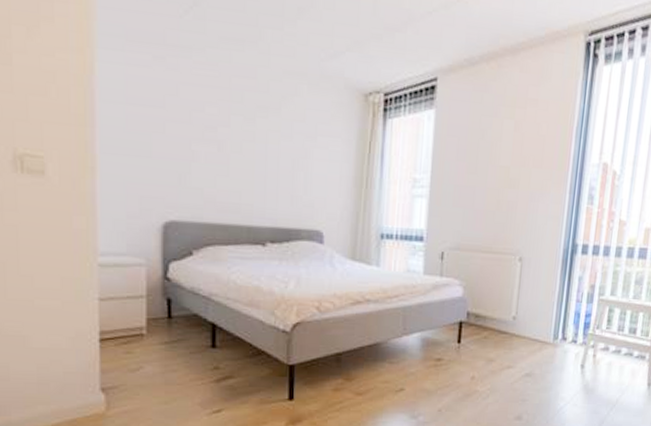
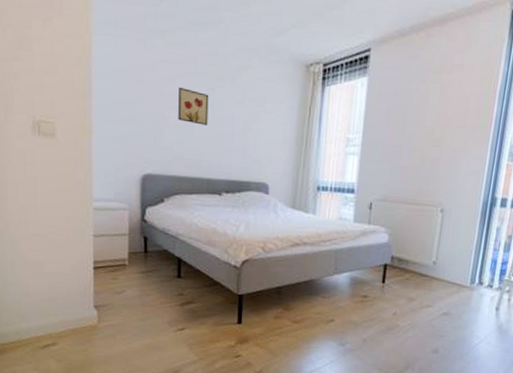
wall art: none [209,116,248,162] -> present [178,88,209,125]

